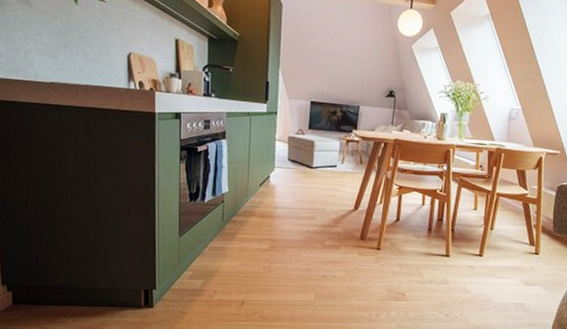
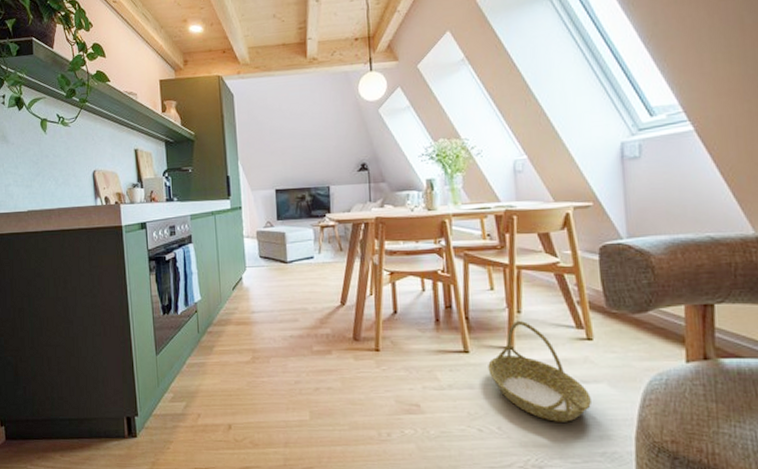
basket: none [461,236,529,313] -> present [488,321,591,422]

